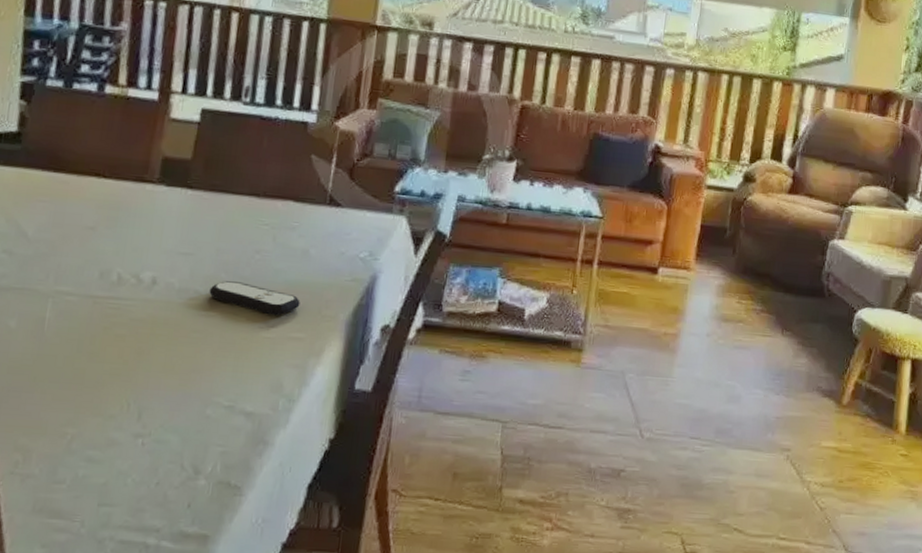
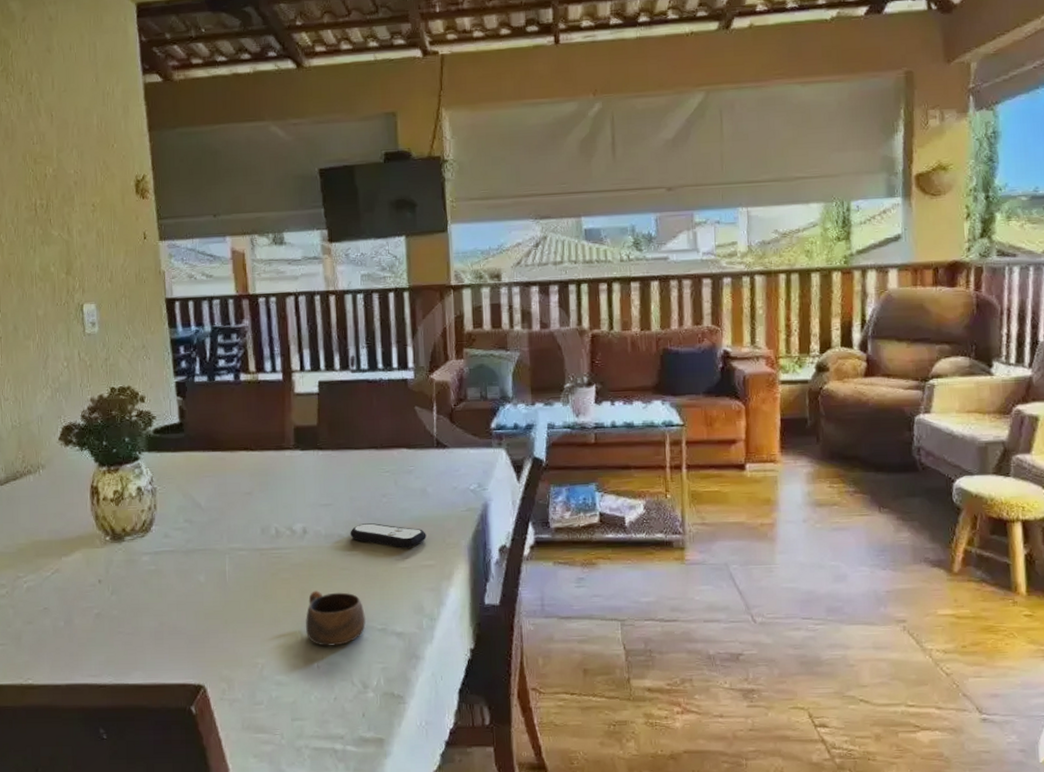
cup: none [135,353,212,421] -> present [306,590,366,646]

